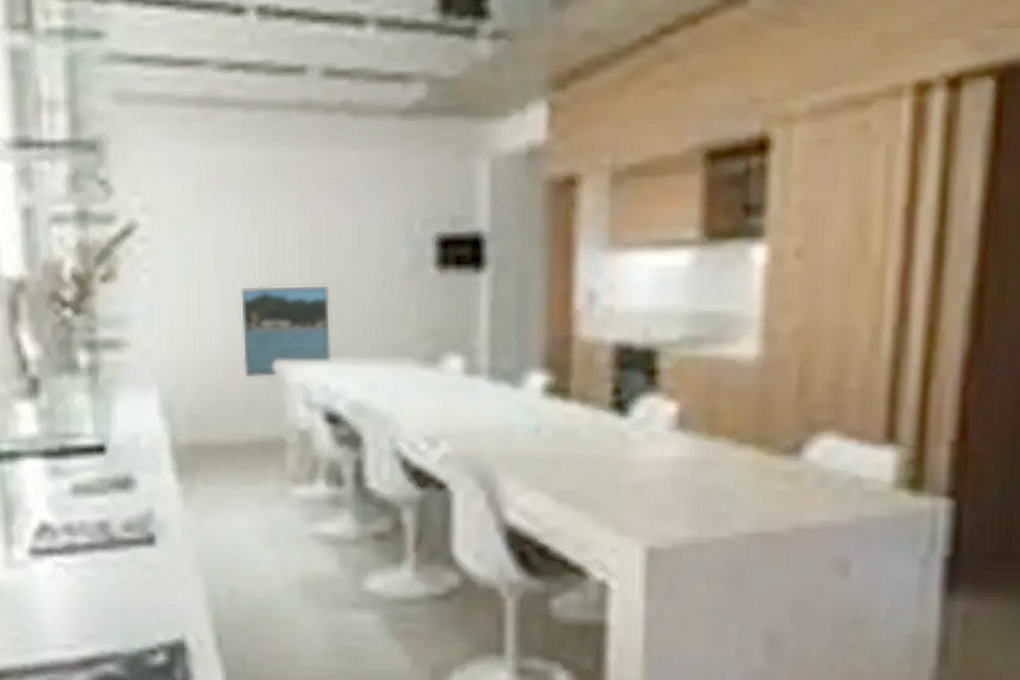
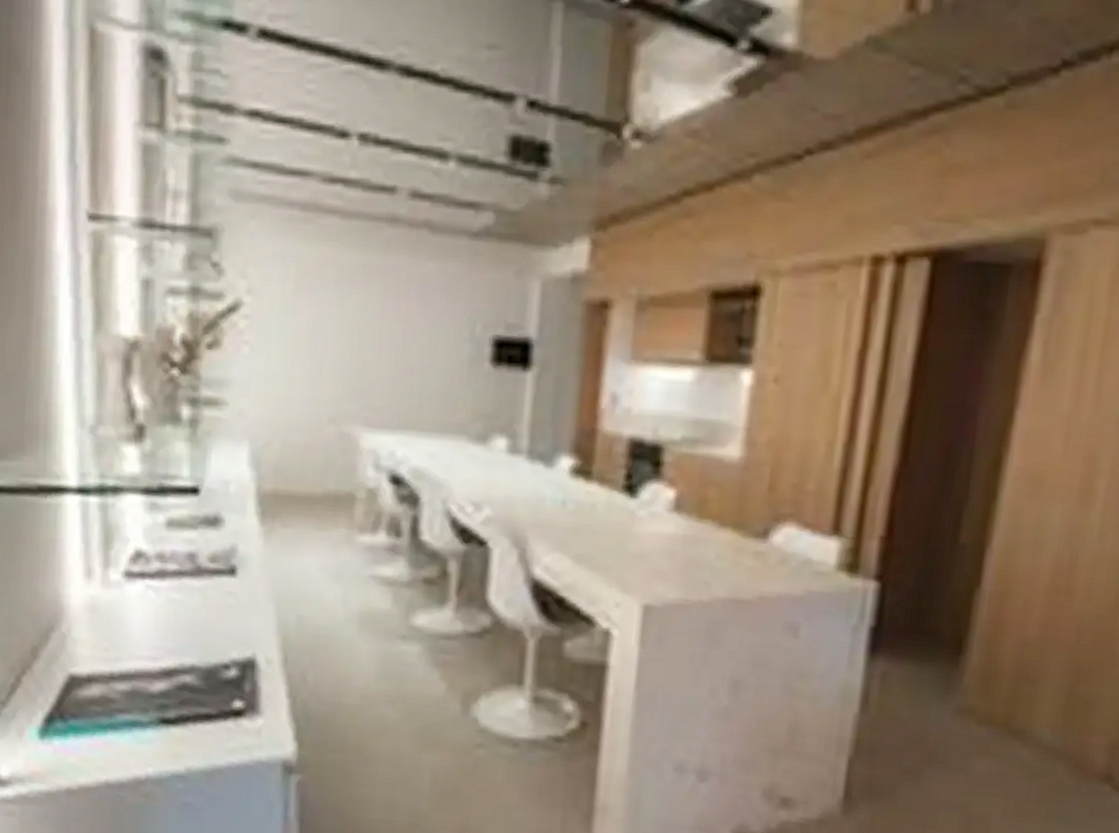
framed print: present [241,286,332,378] -> none [324,365,402,441]

